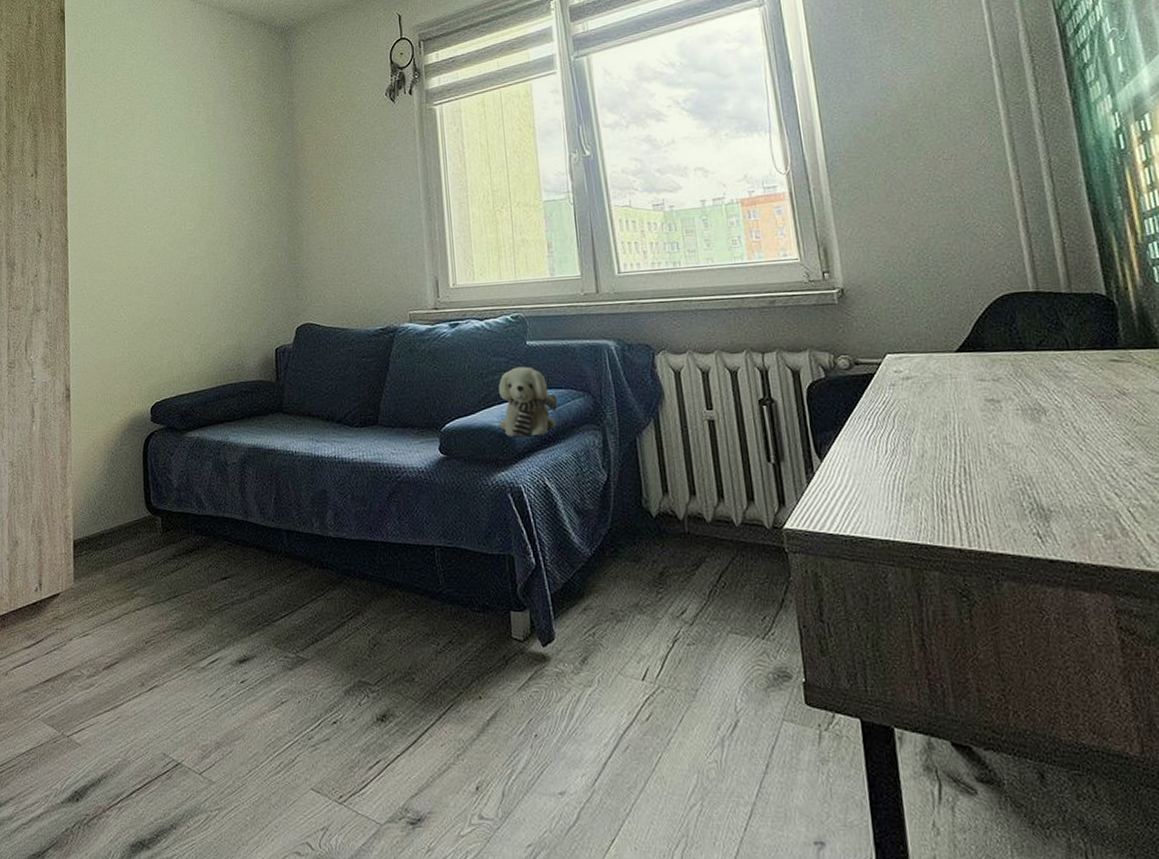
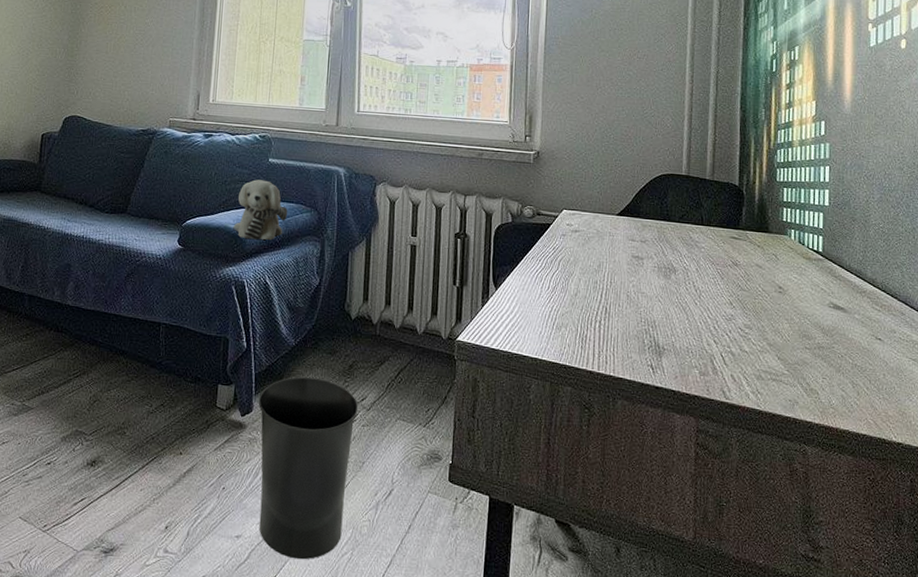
waste bin: none [560,592,686,817] -> present [259,377,359,560]

